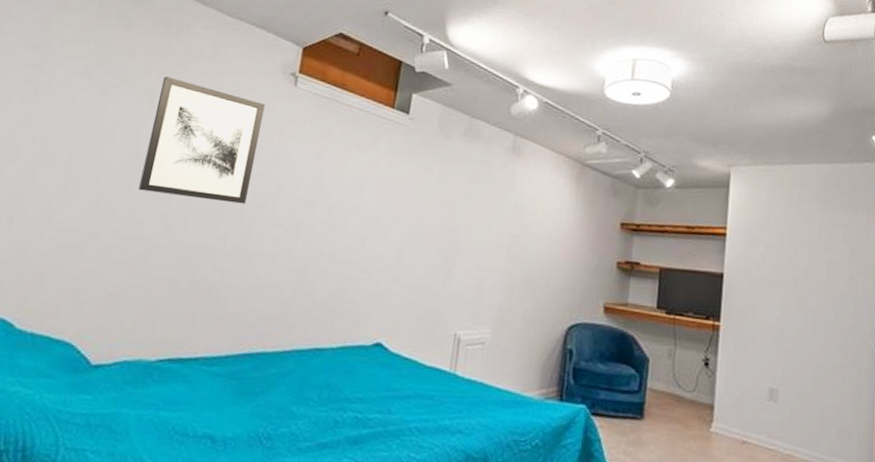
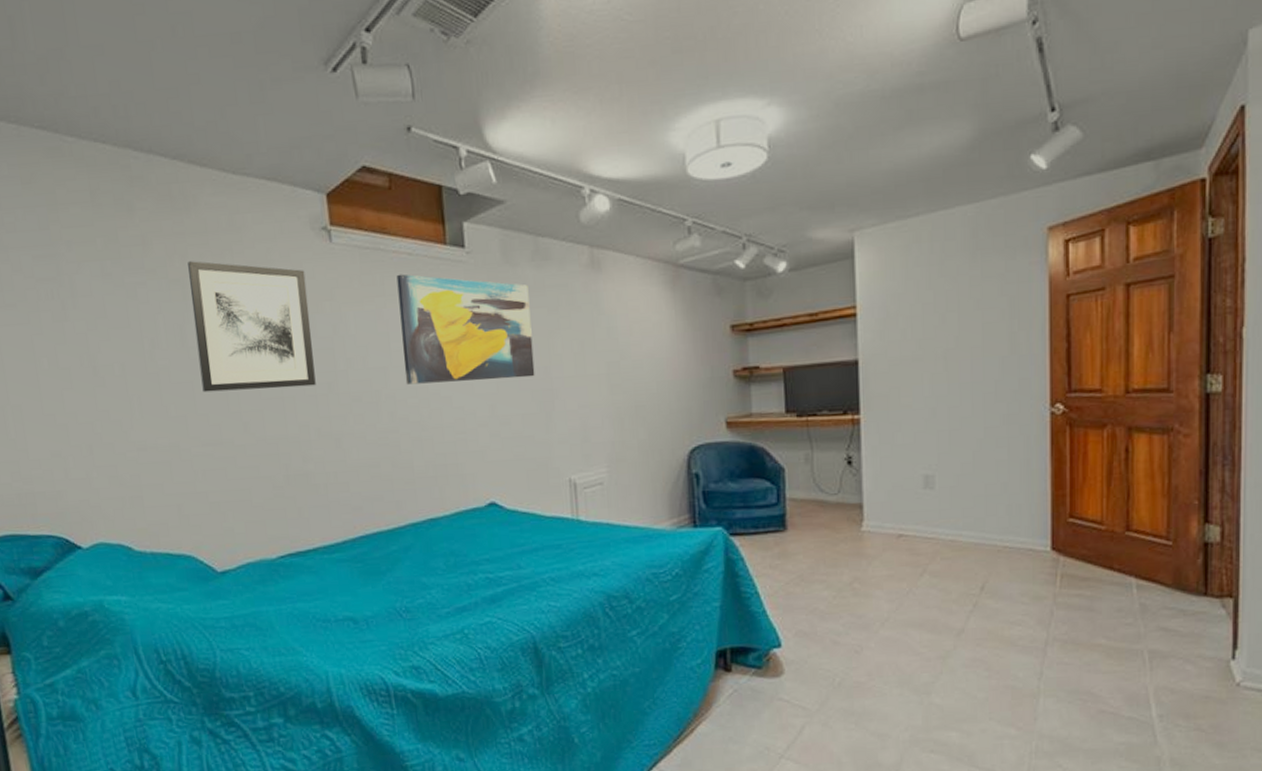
wall art: none [327,124,456,234] -> present [396,274,535,385]

